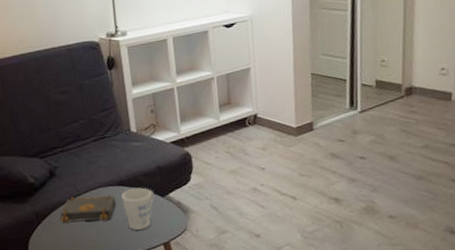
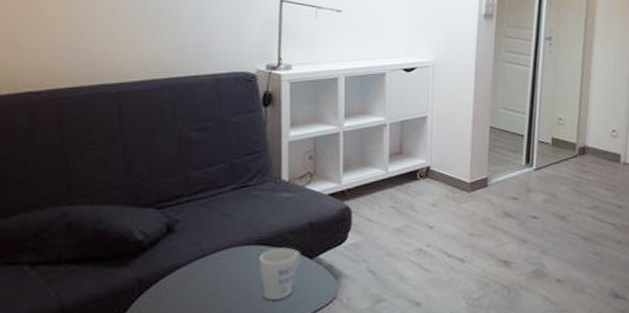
book: present [60,194,116,224] -> none [173,255,252,293]

